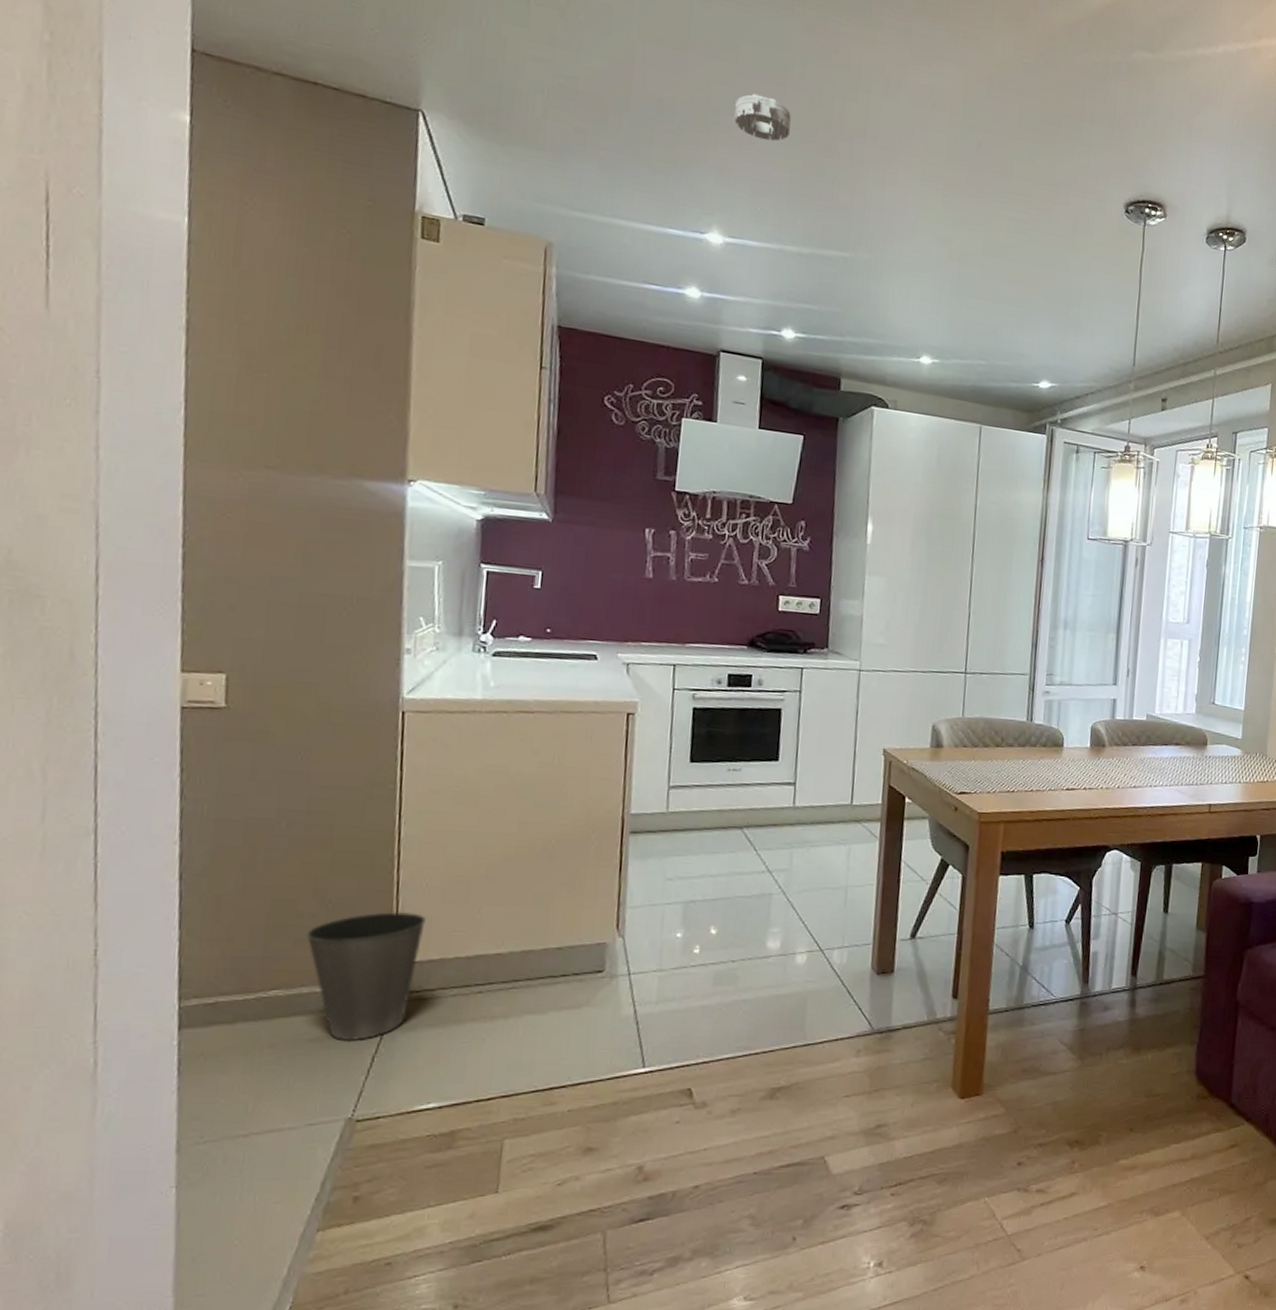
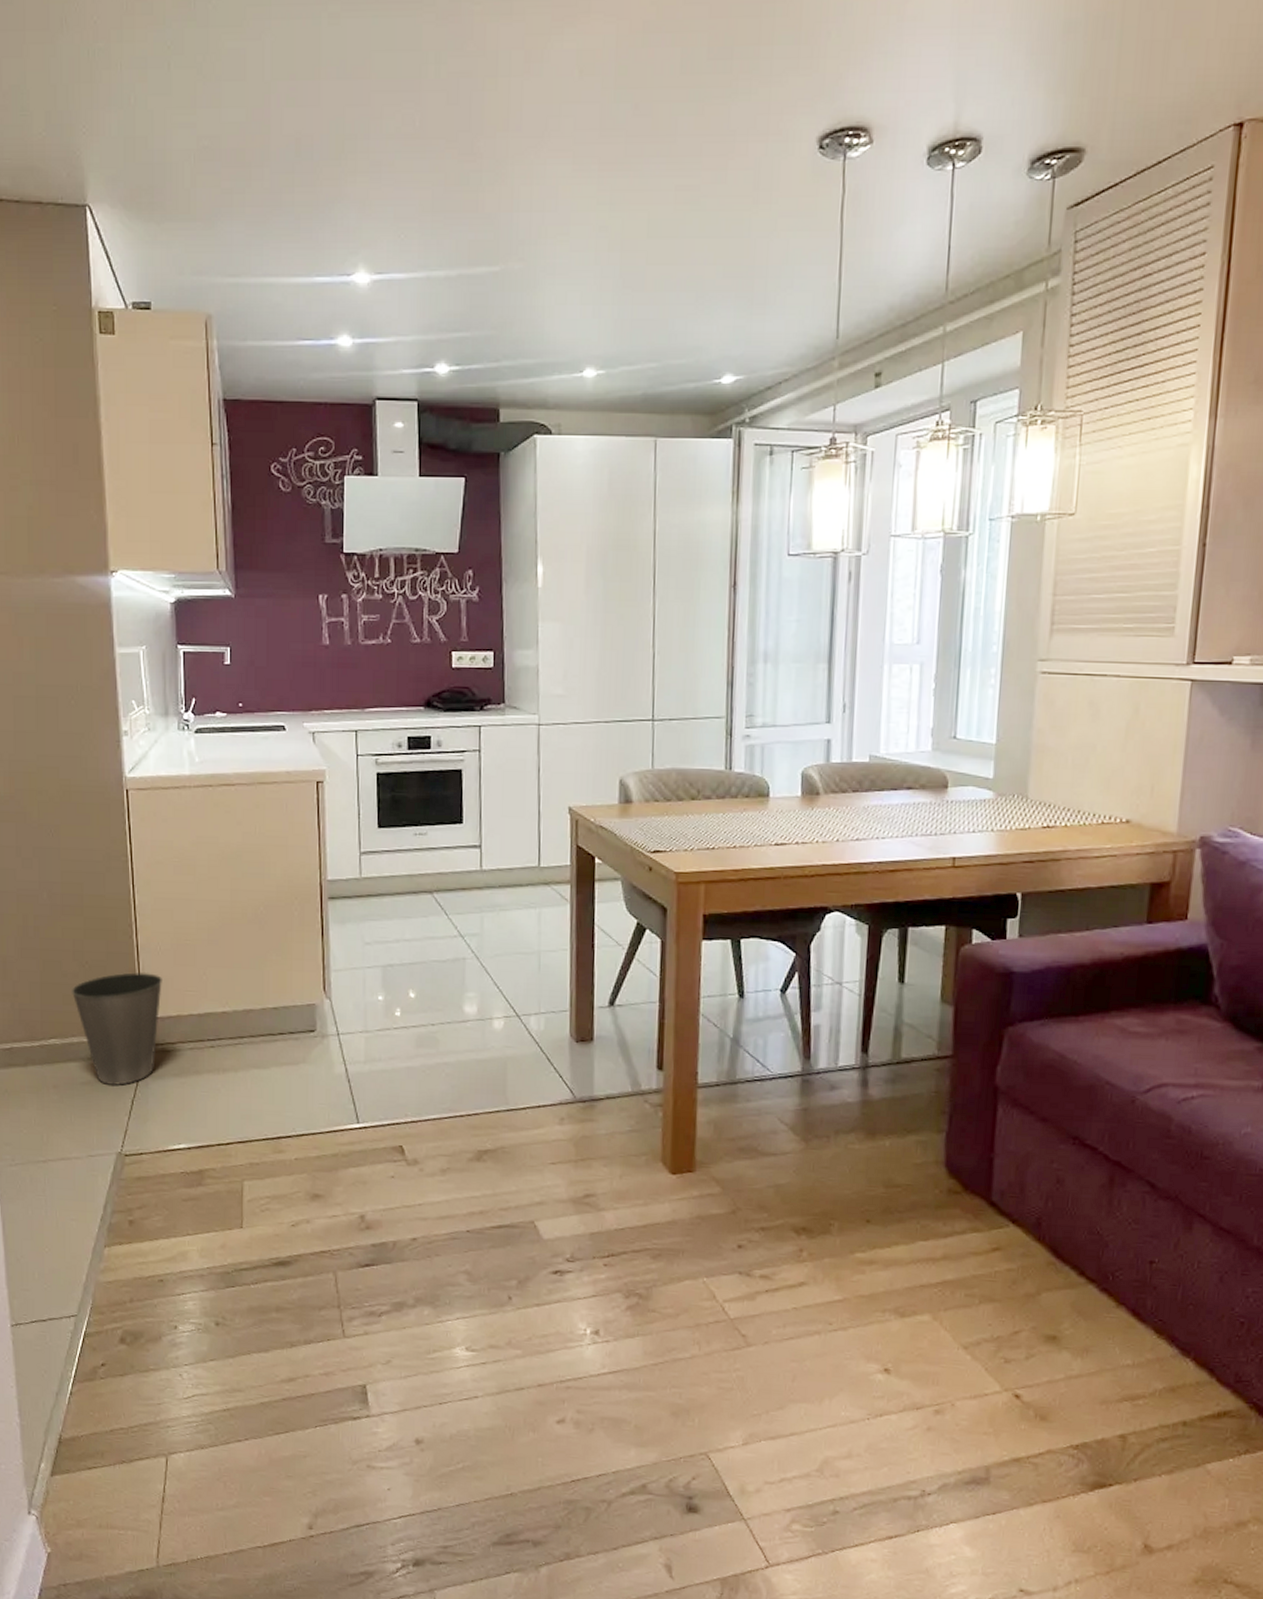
smoke detector: present [734,93,791,142] -> none [371,108,428,158]

